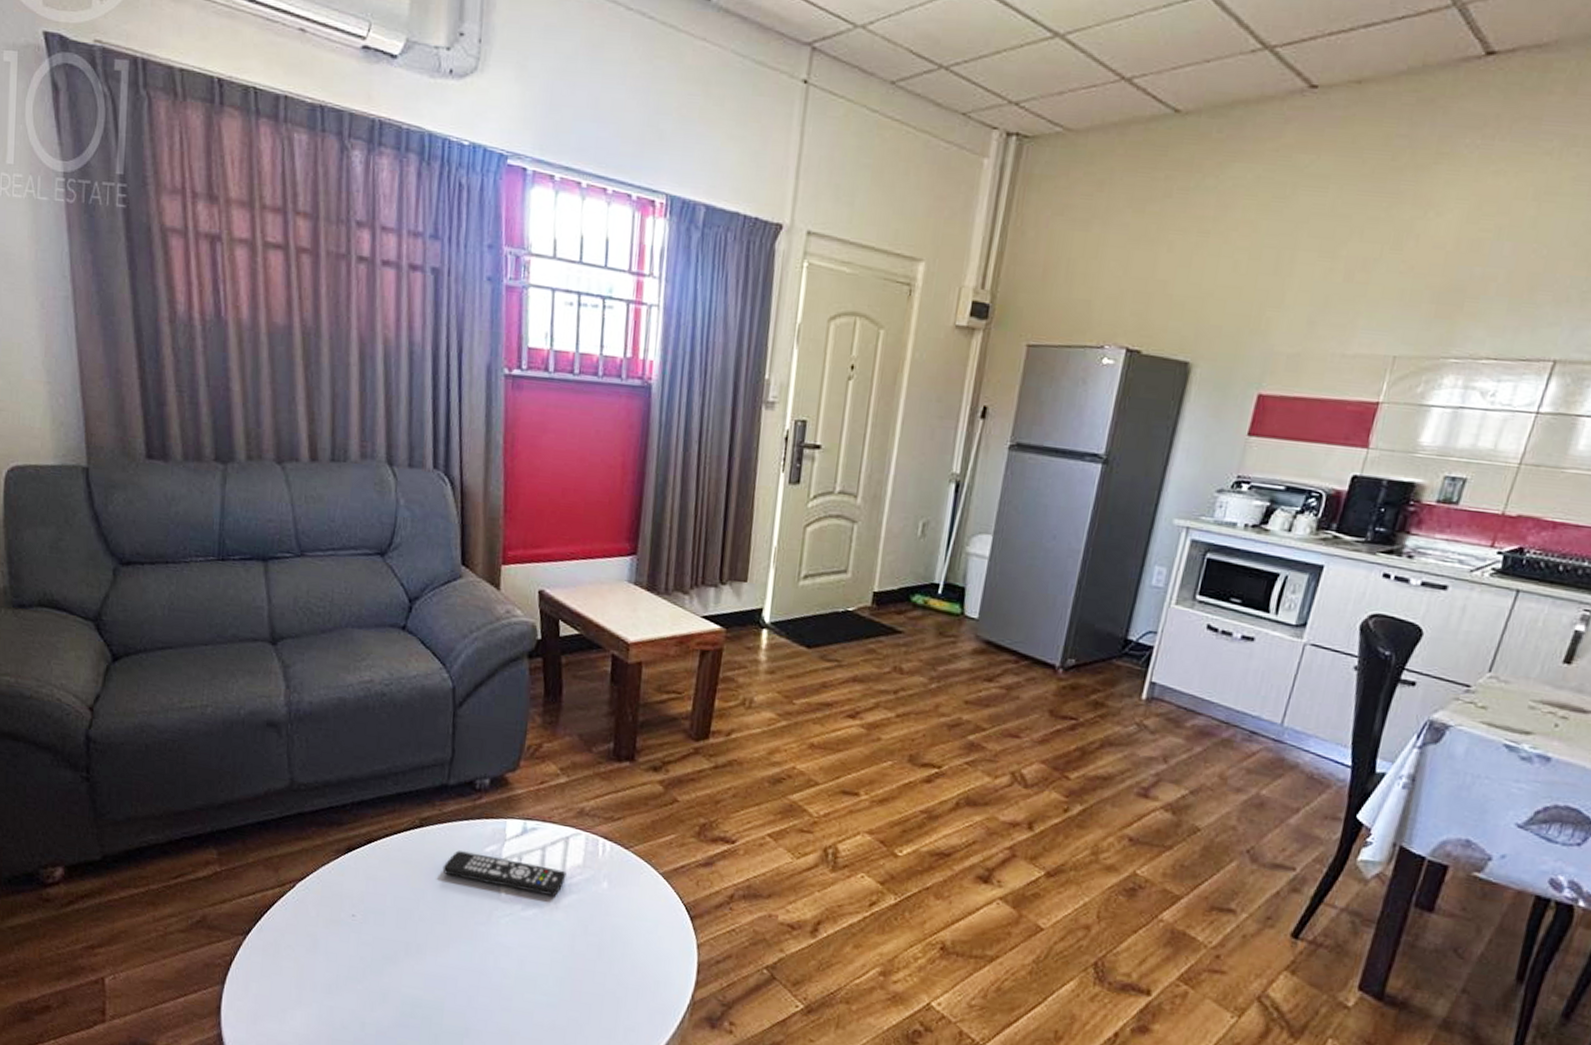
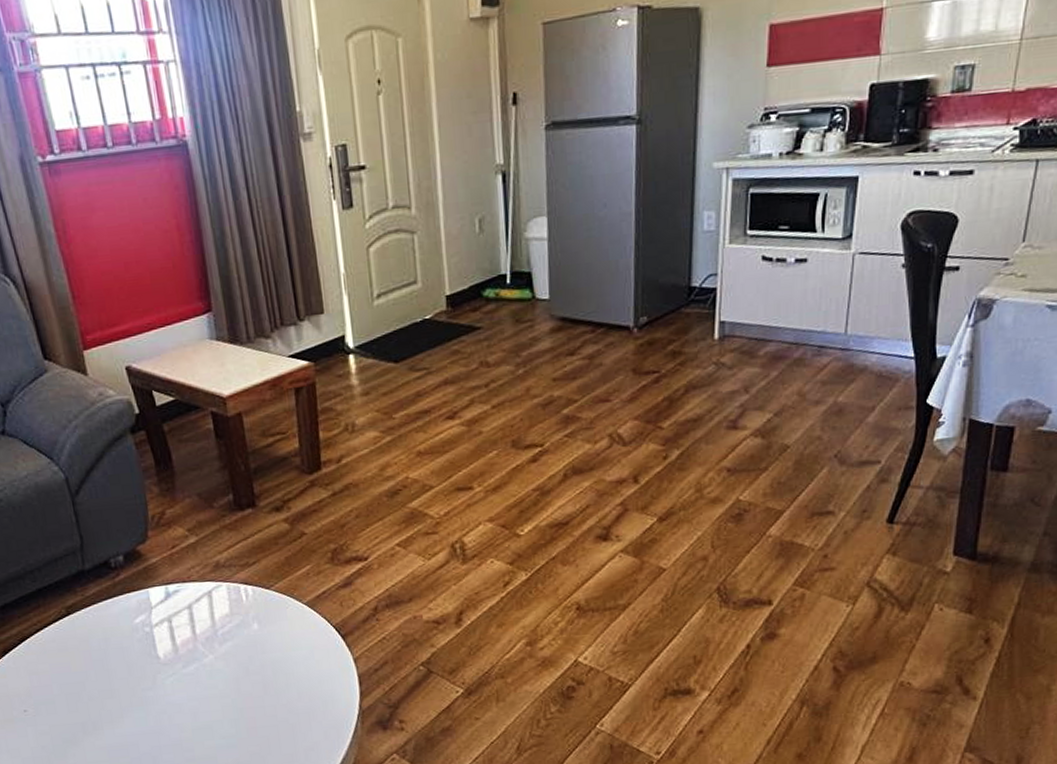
remote control: present [442,850,567,896] -> none [98,622,218,653]

